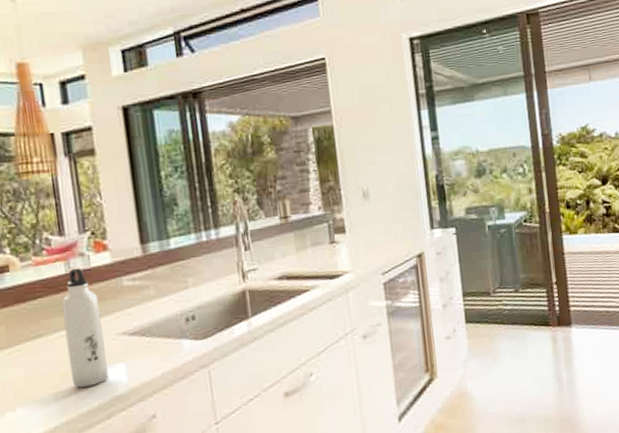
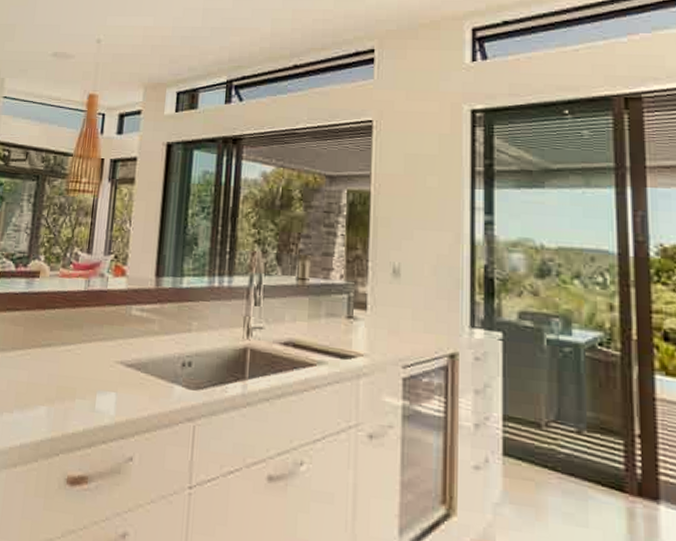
water bottle: present [61,268,109,388] -> none [65,287,107,409]

